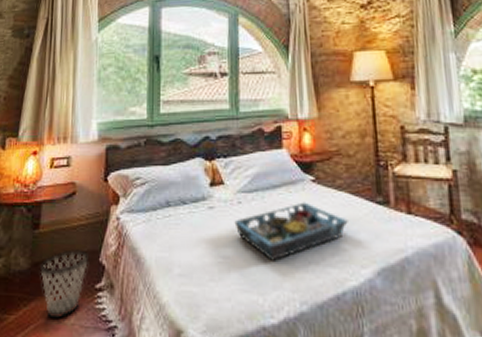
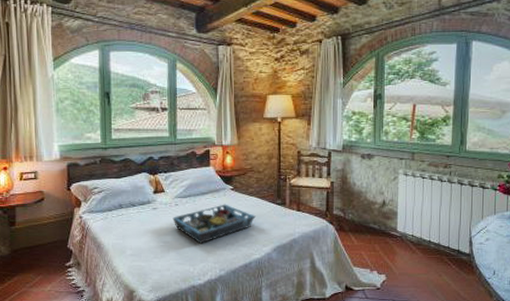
wastebasket: present [39,249,90,320] -> none [18,240,59,288]

